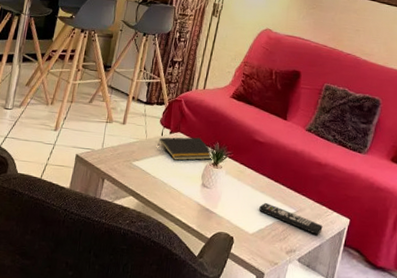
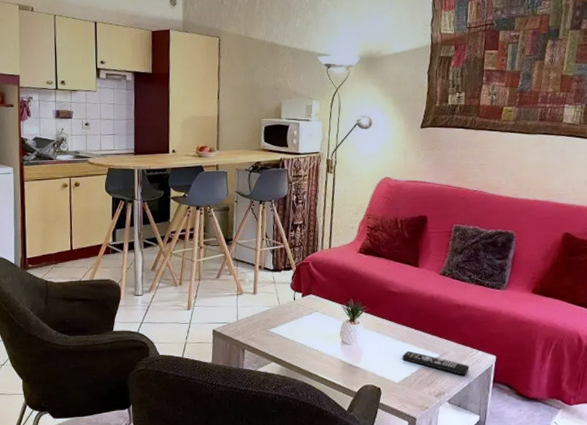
notepad: present [157,137,212,161] -> none [291,297,347,322]

